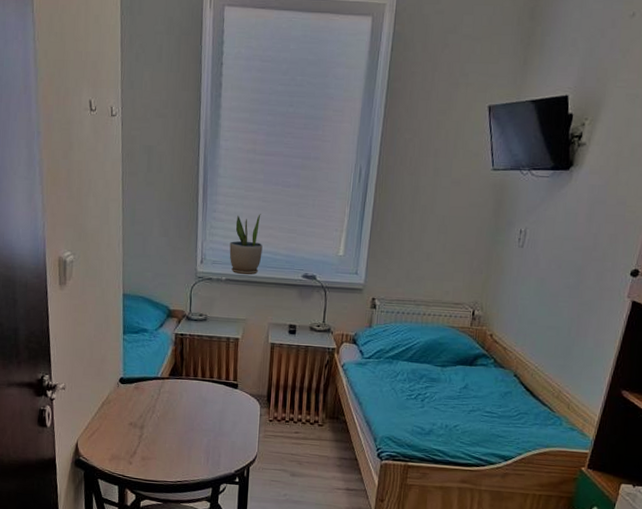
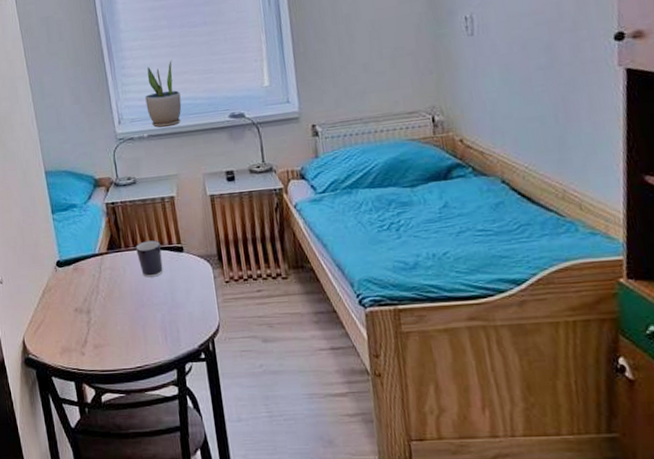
mug: none [195,373,218,406] -> present [136,240,164,278]

